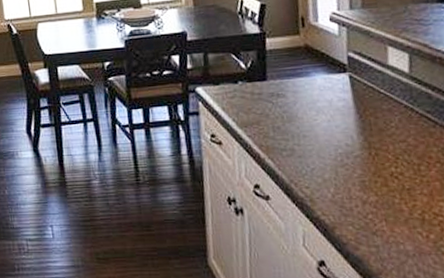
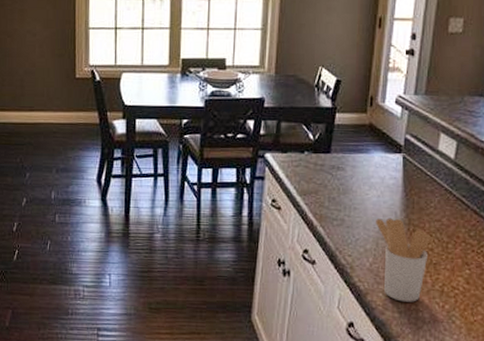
utensil holder: none [330,143,399,234] -> present [376,218,432,302]

